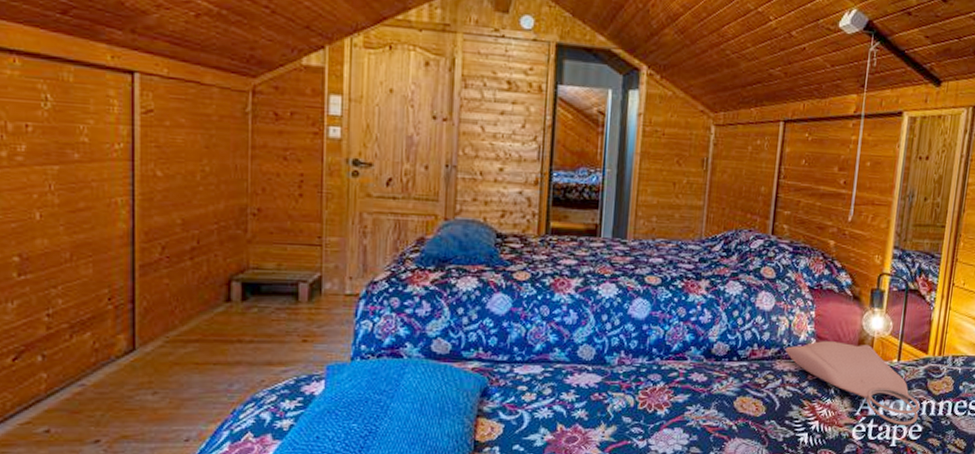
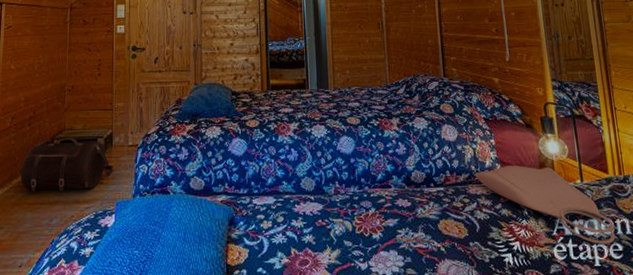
duffel bag: none [177,278,323,349] -> present [17,137,113,192]

